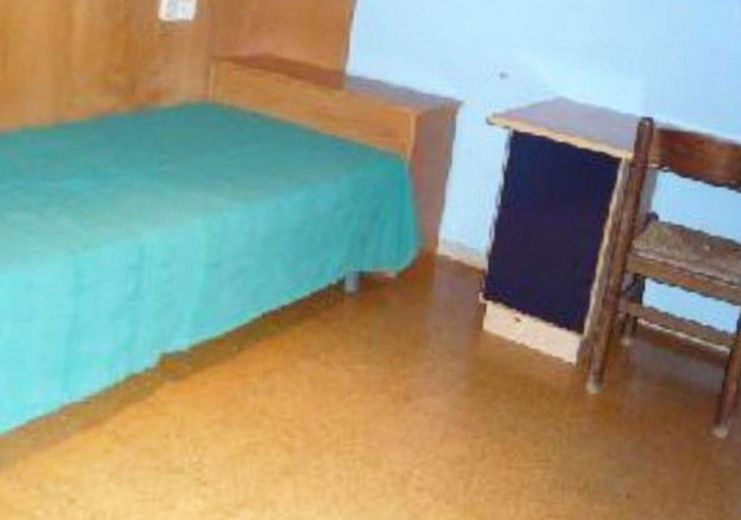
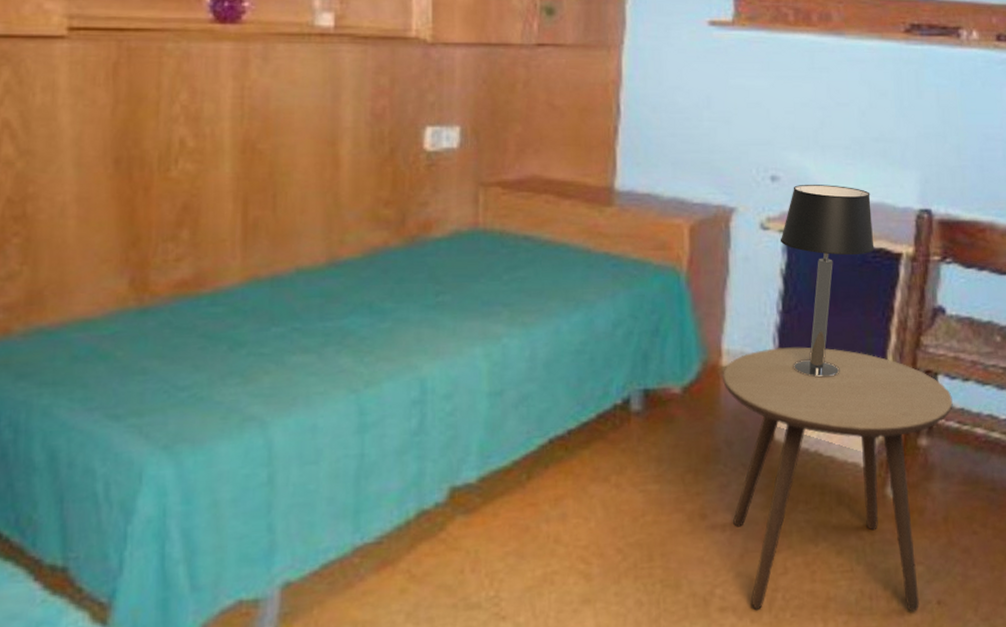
side table: none [436,240,659,504] -> present [723,347,954,612]
table lamp: none [504,84,596,273] -> present [780,185,875,378]

